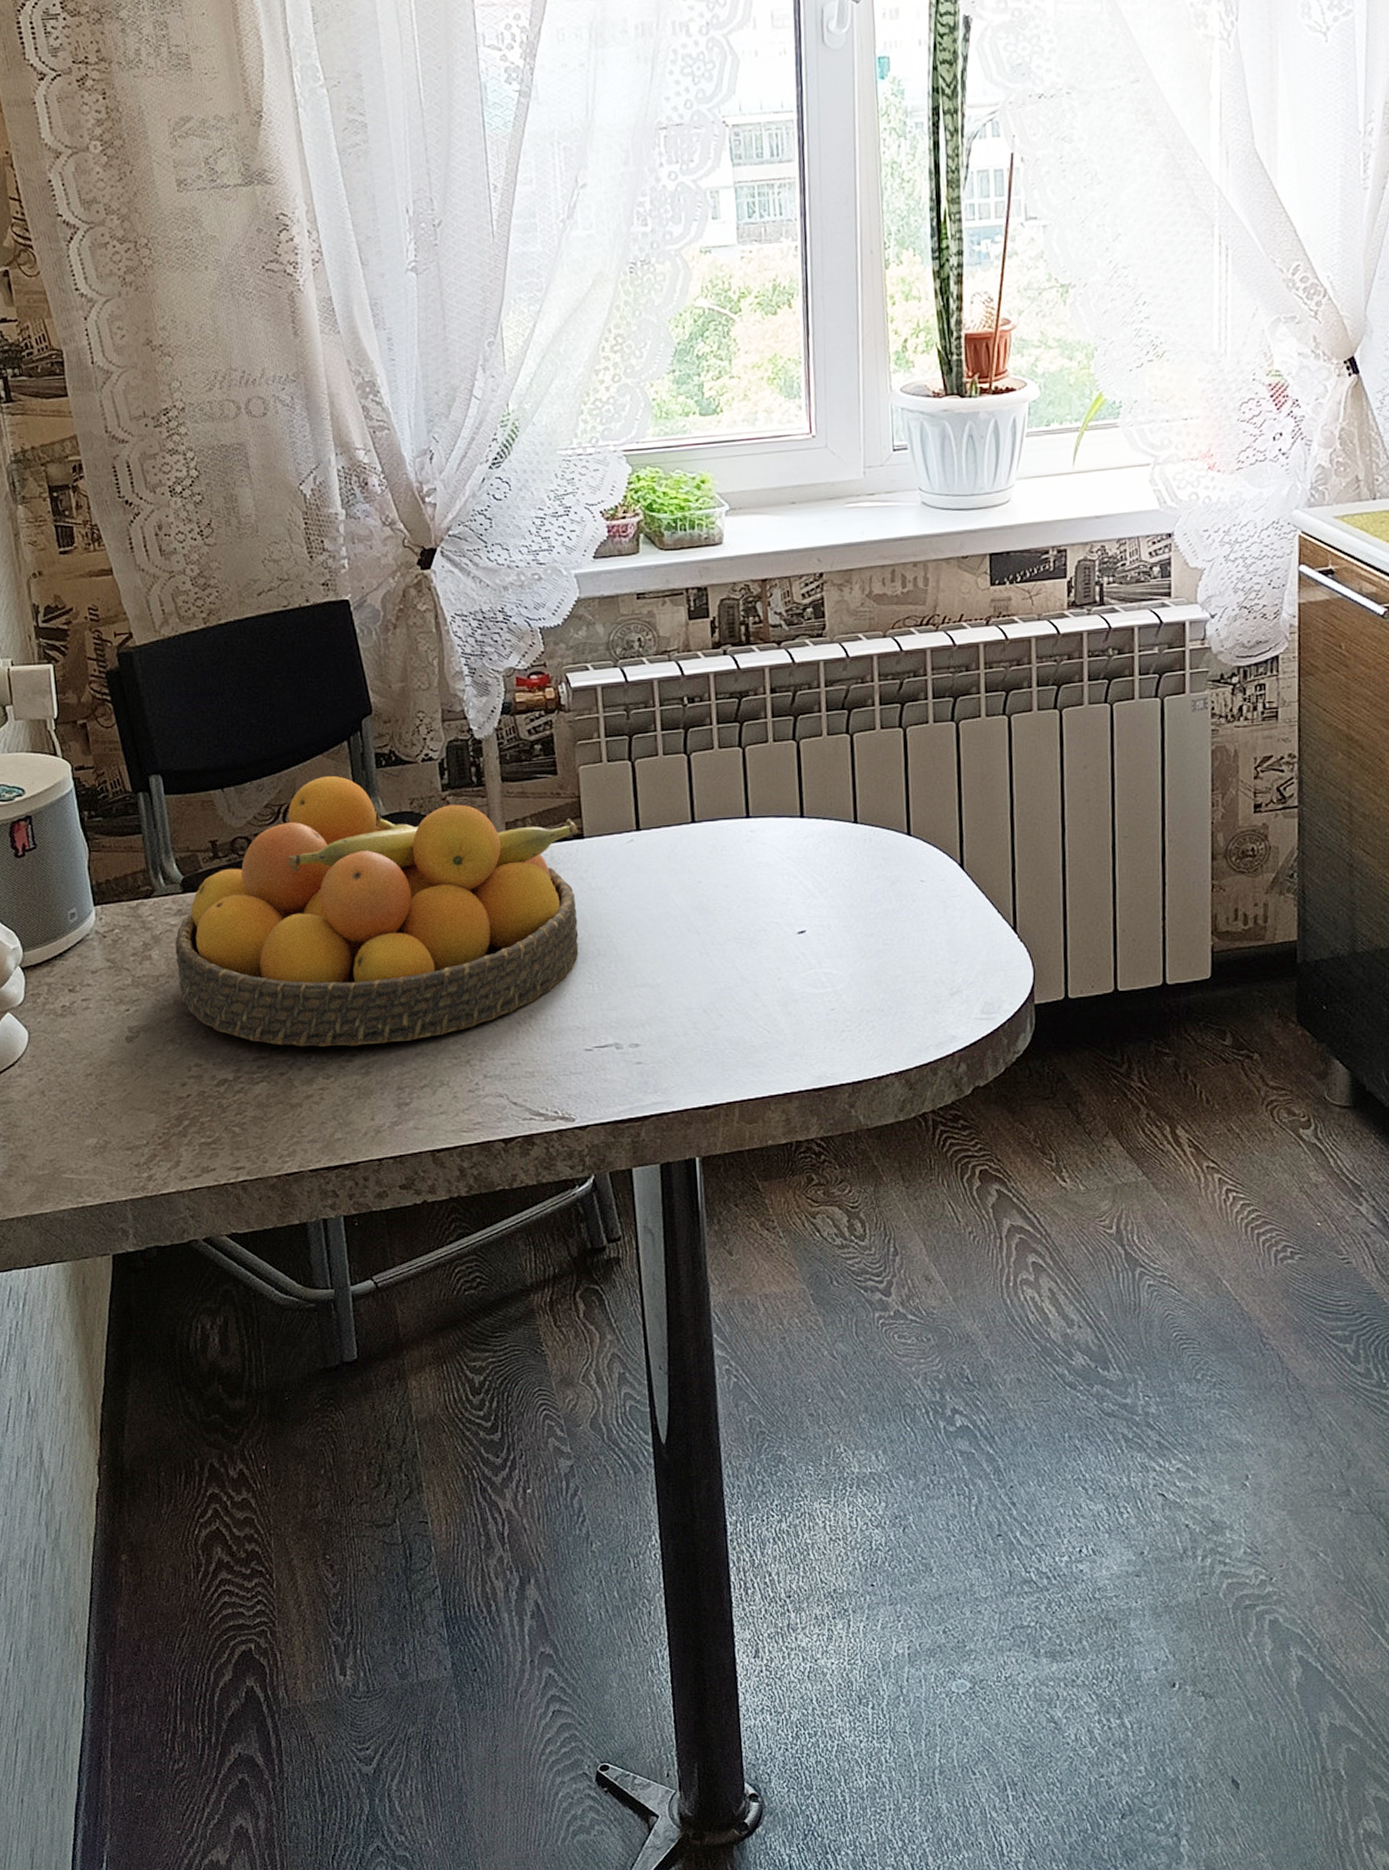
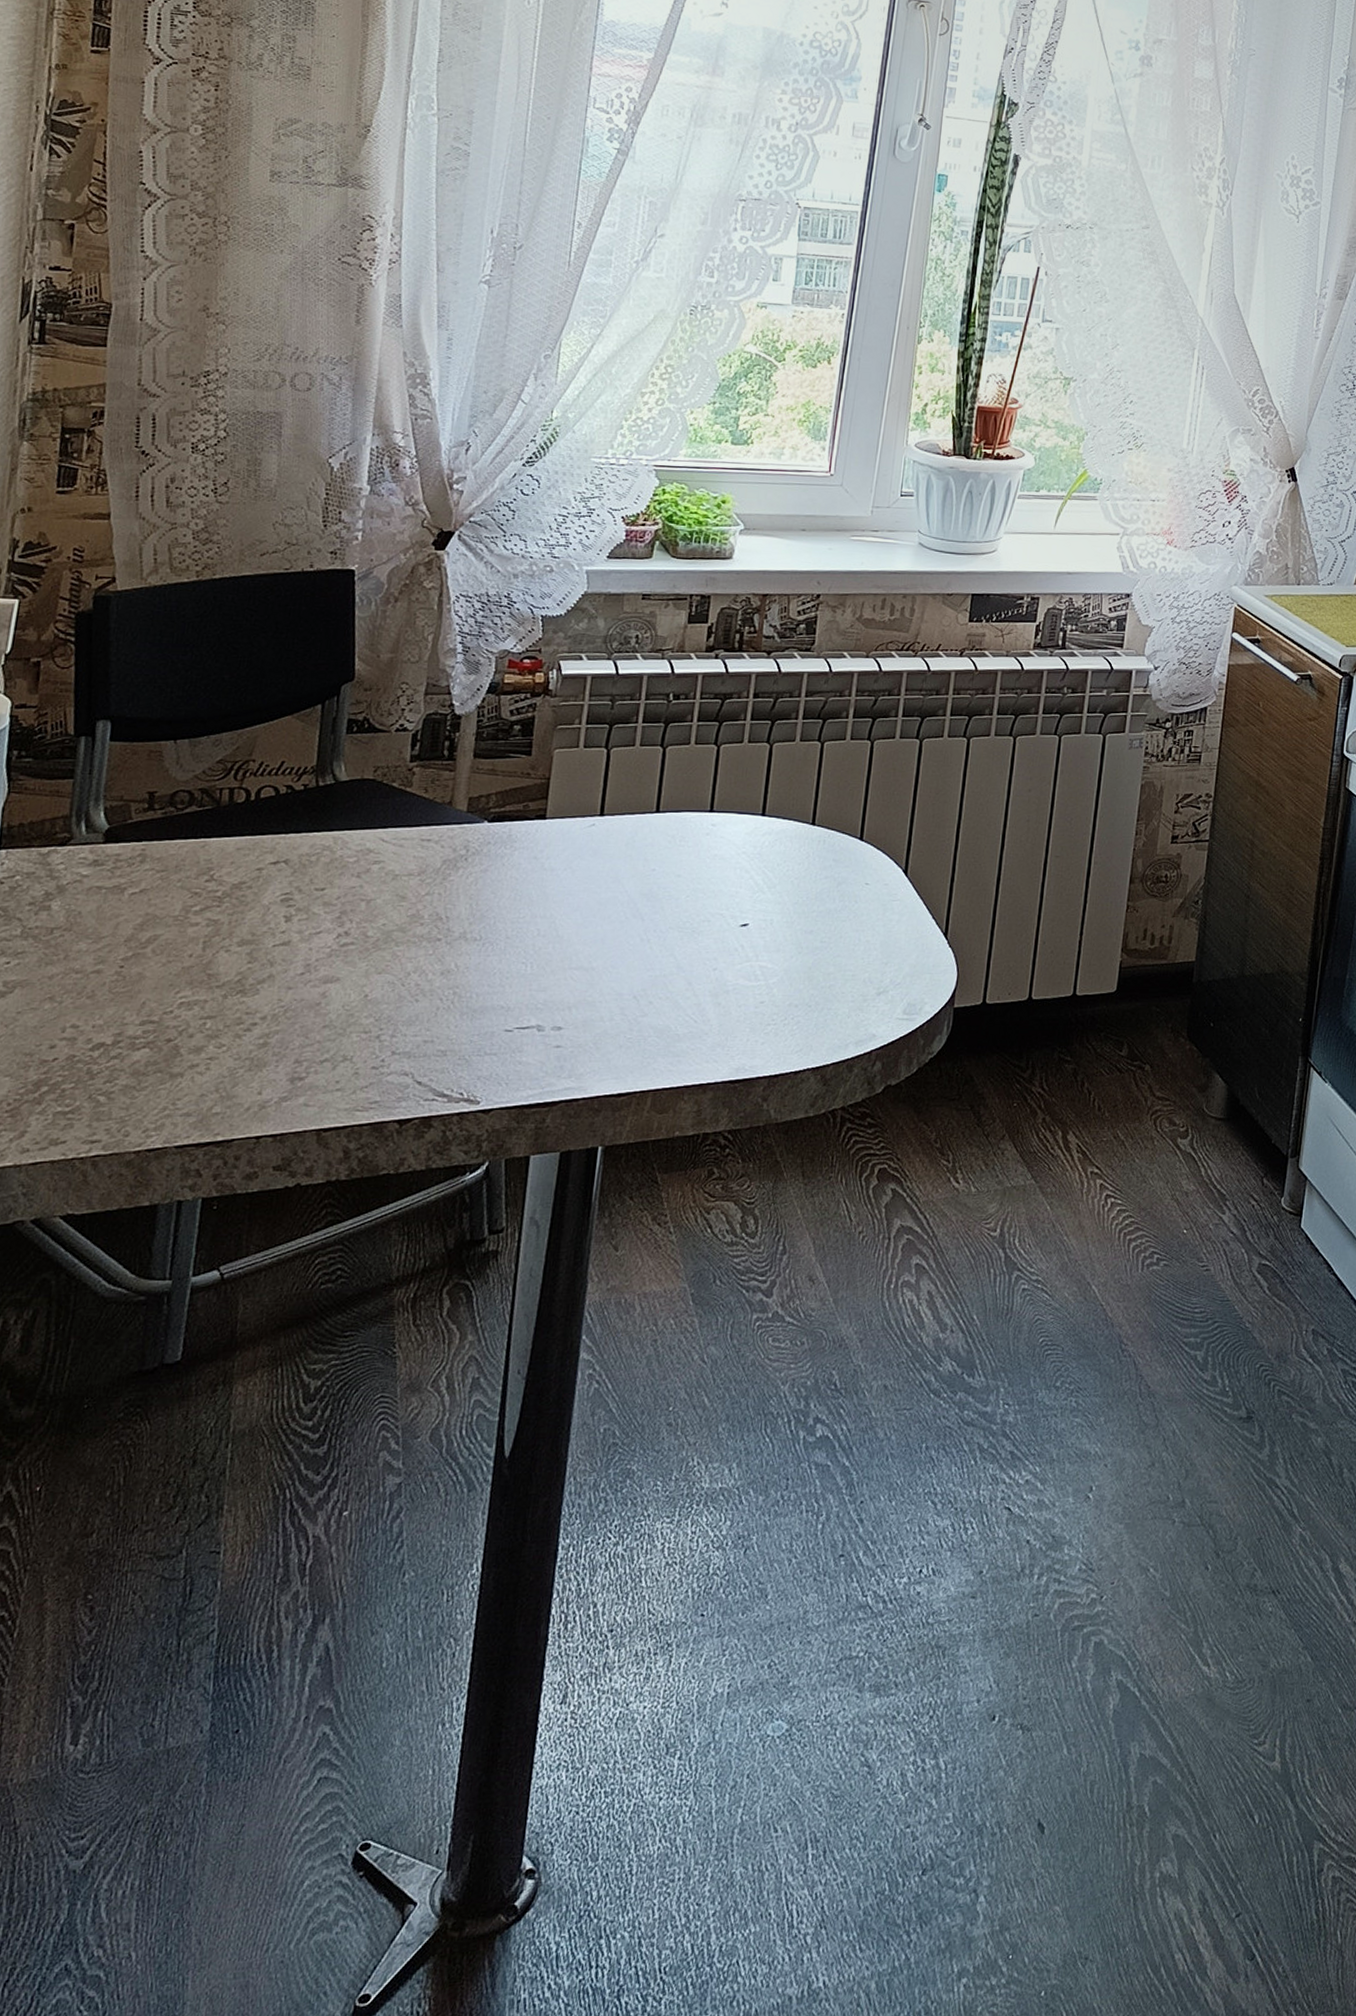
fruit bowl: present [174,775,579,1047] -> none [73,736,542,1014]

